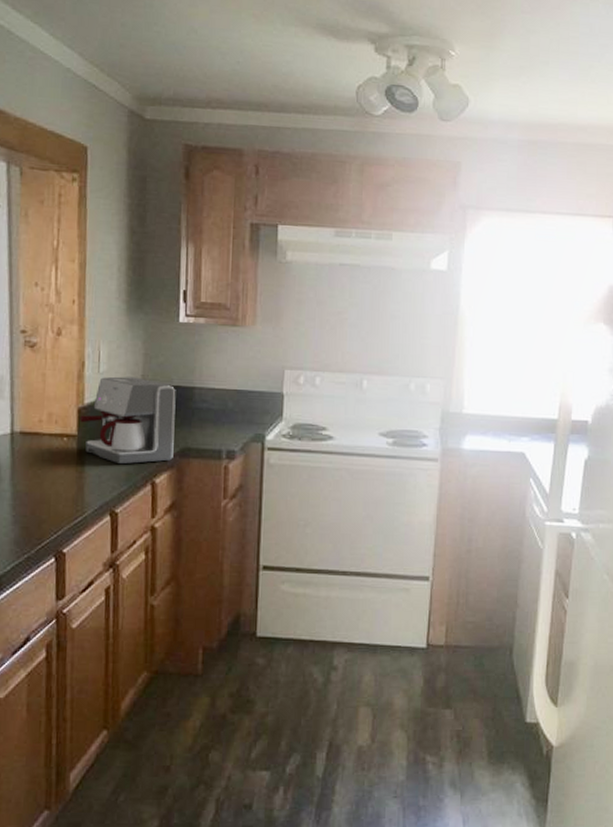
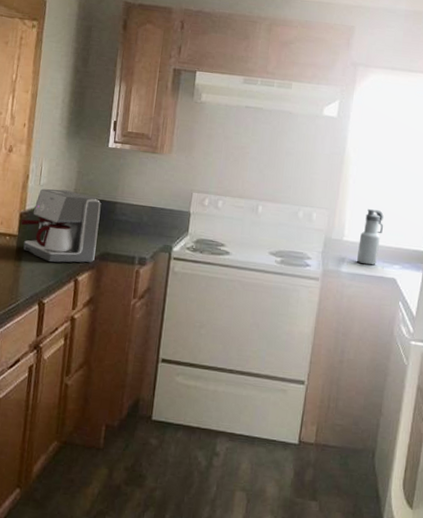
water bottle: none [480,374,508,439] -> present [357,208,384,265]

